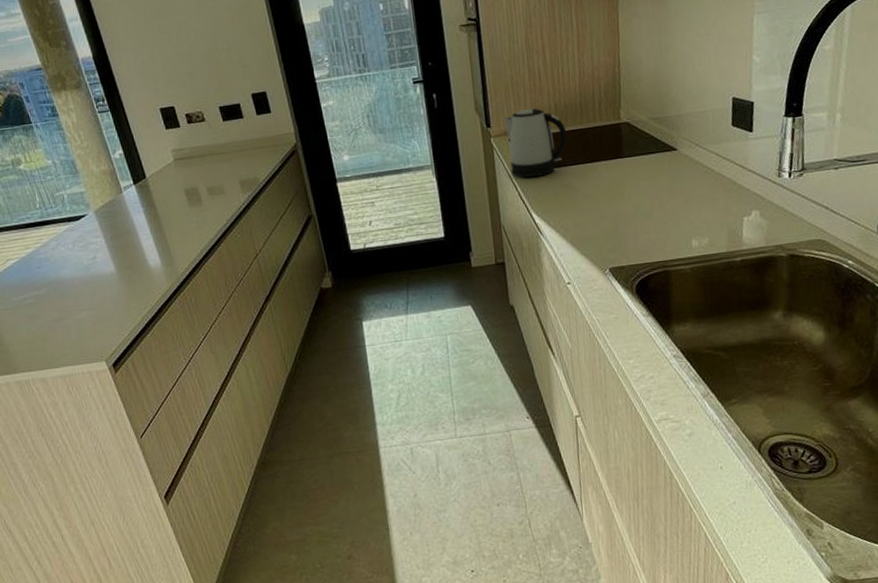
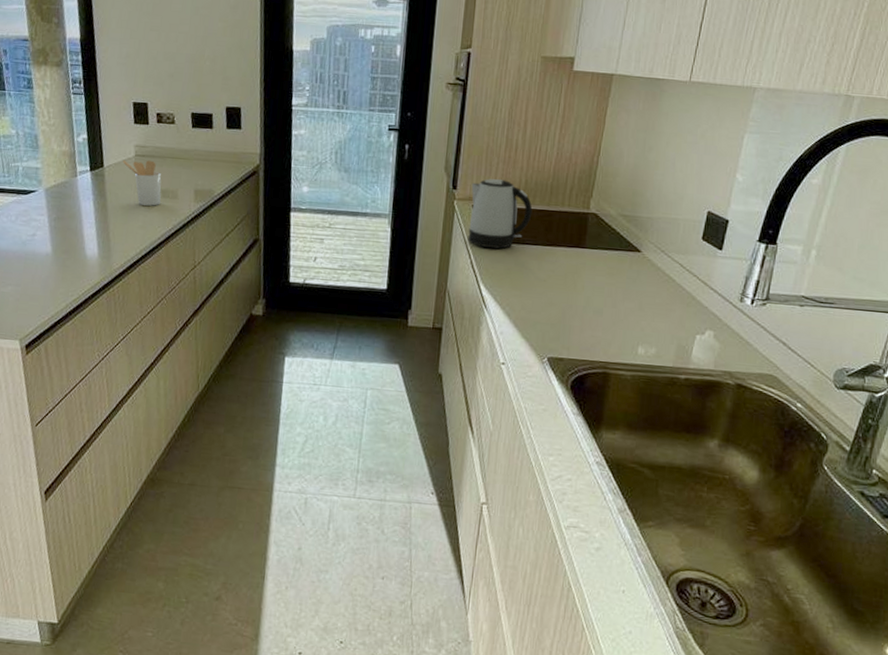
utensil holder: none [163,161,210,207] -> present [122,160,162,206]

